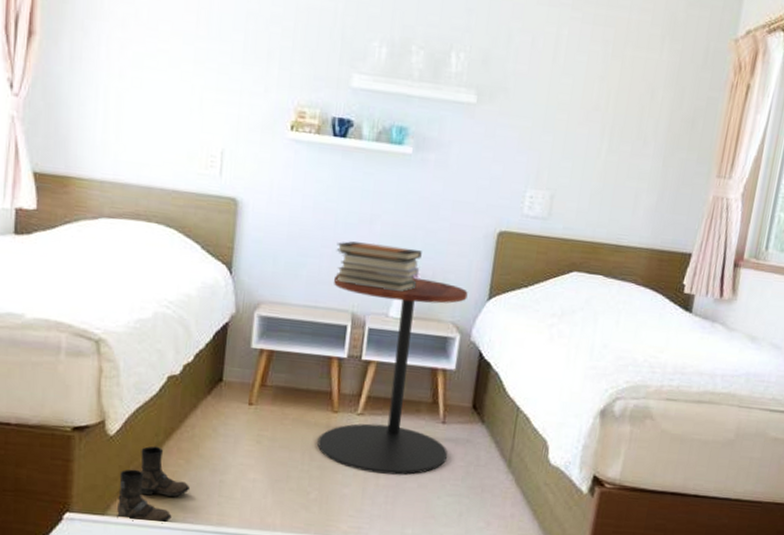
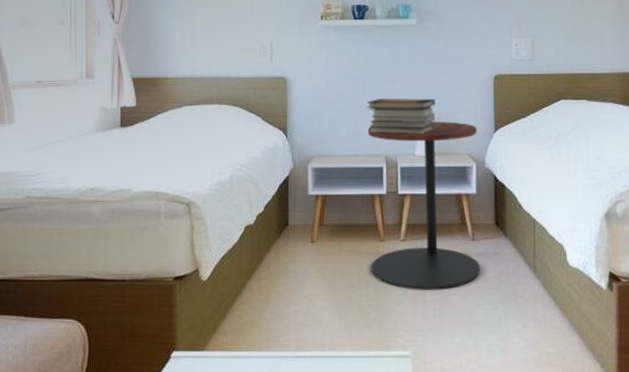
boots: present [117,446,189,524] -> none [213,286,270,354]

